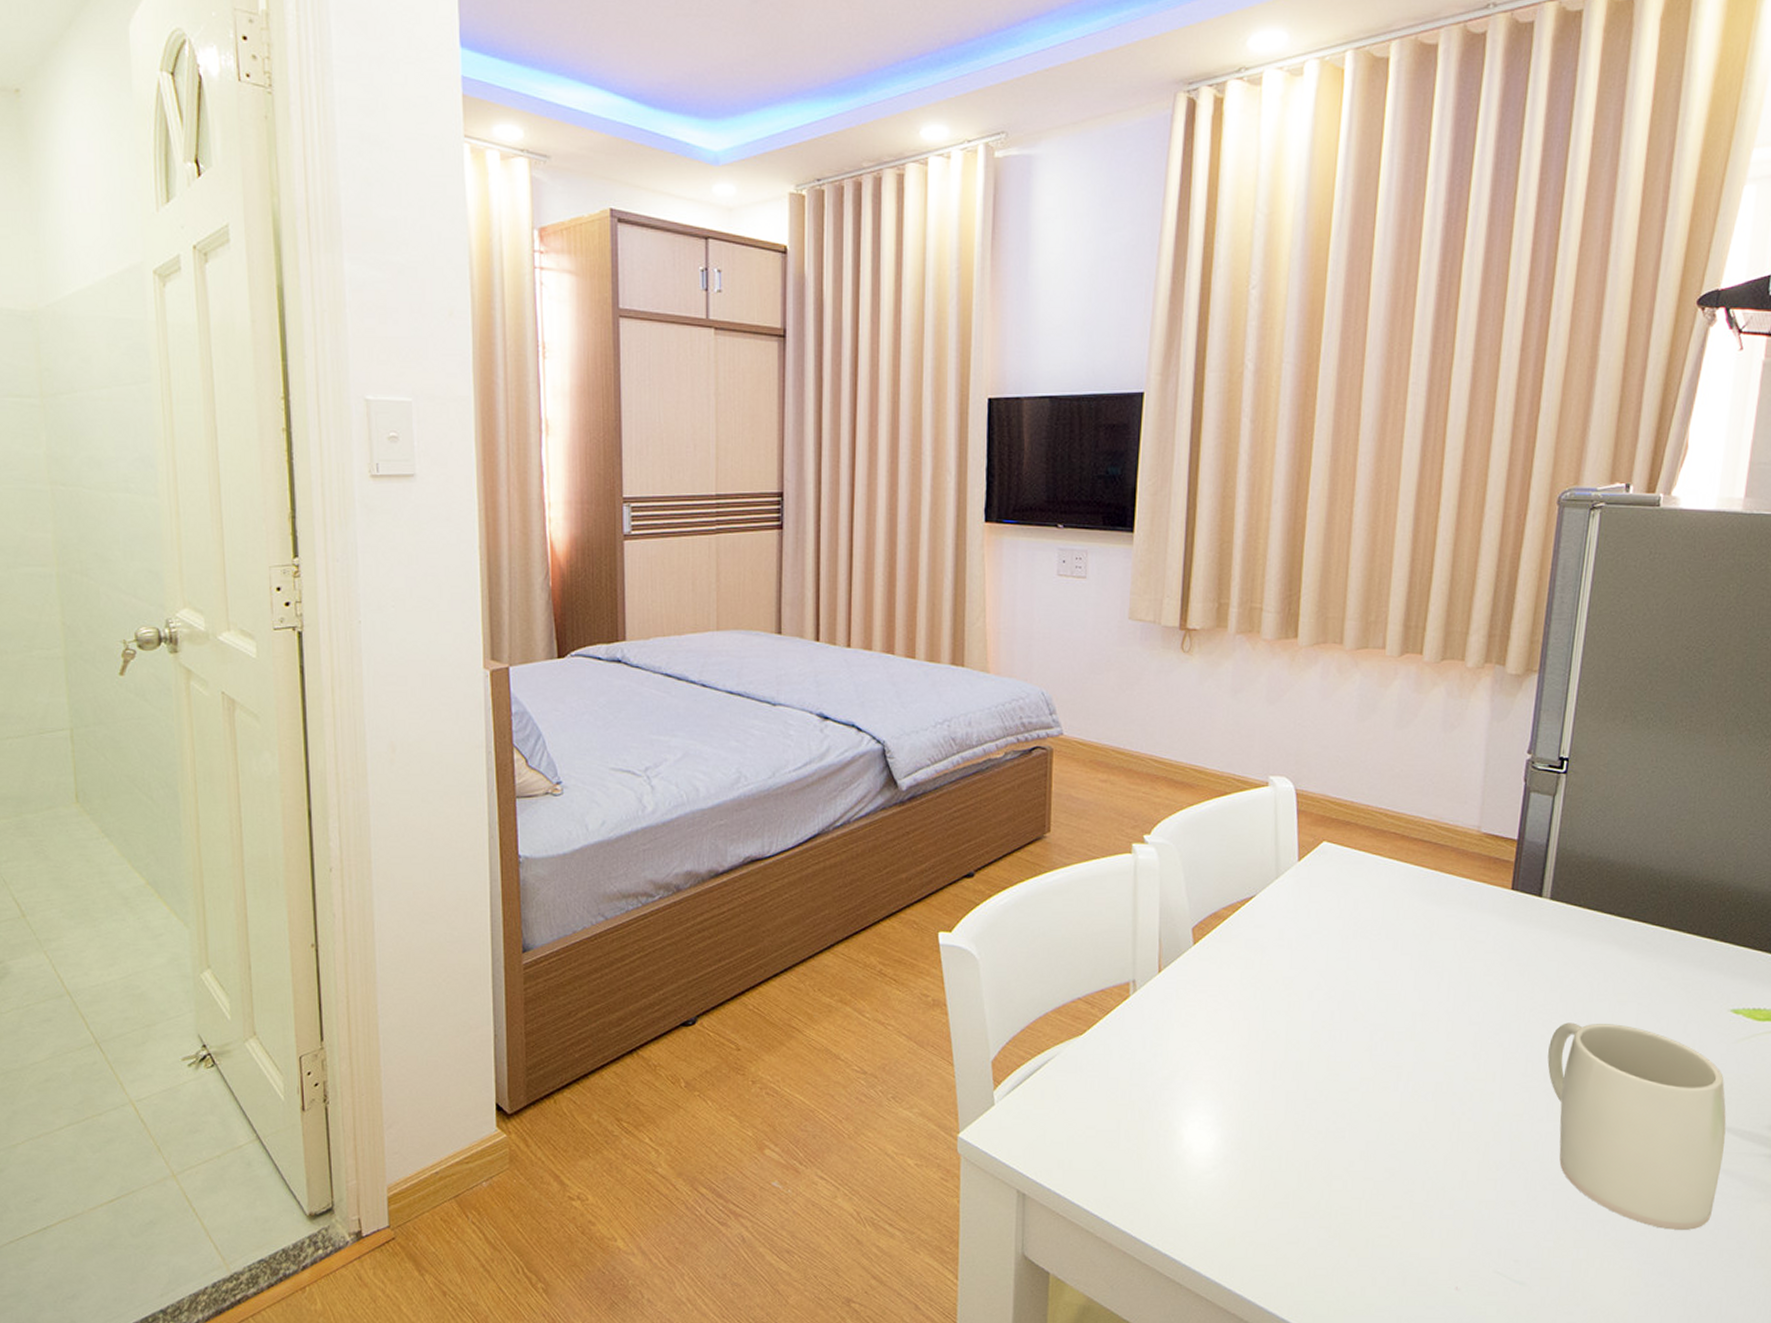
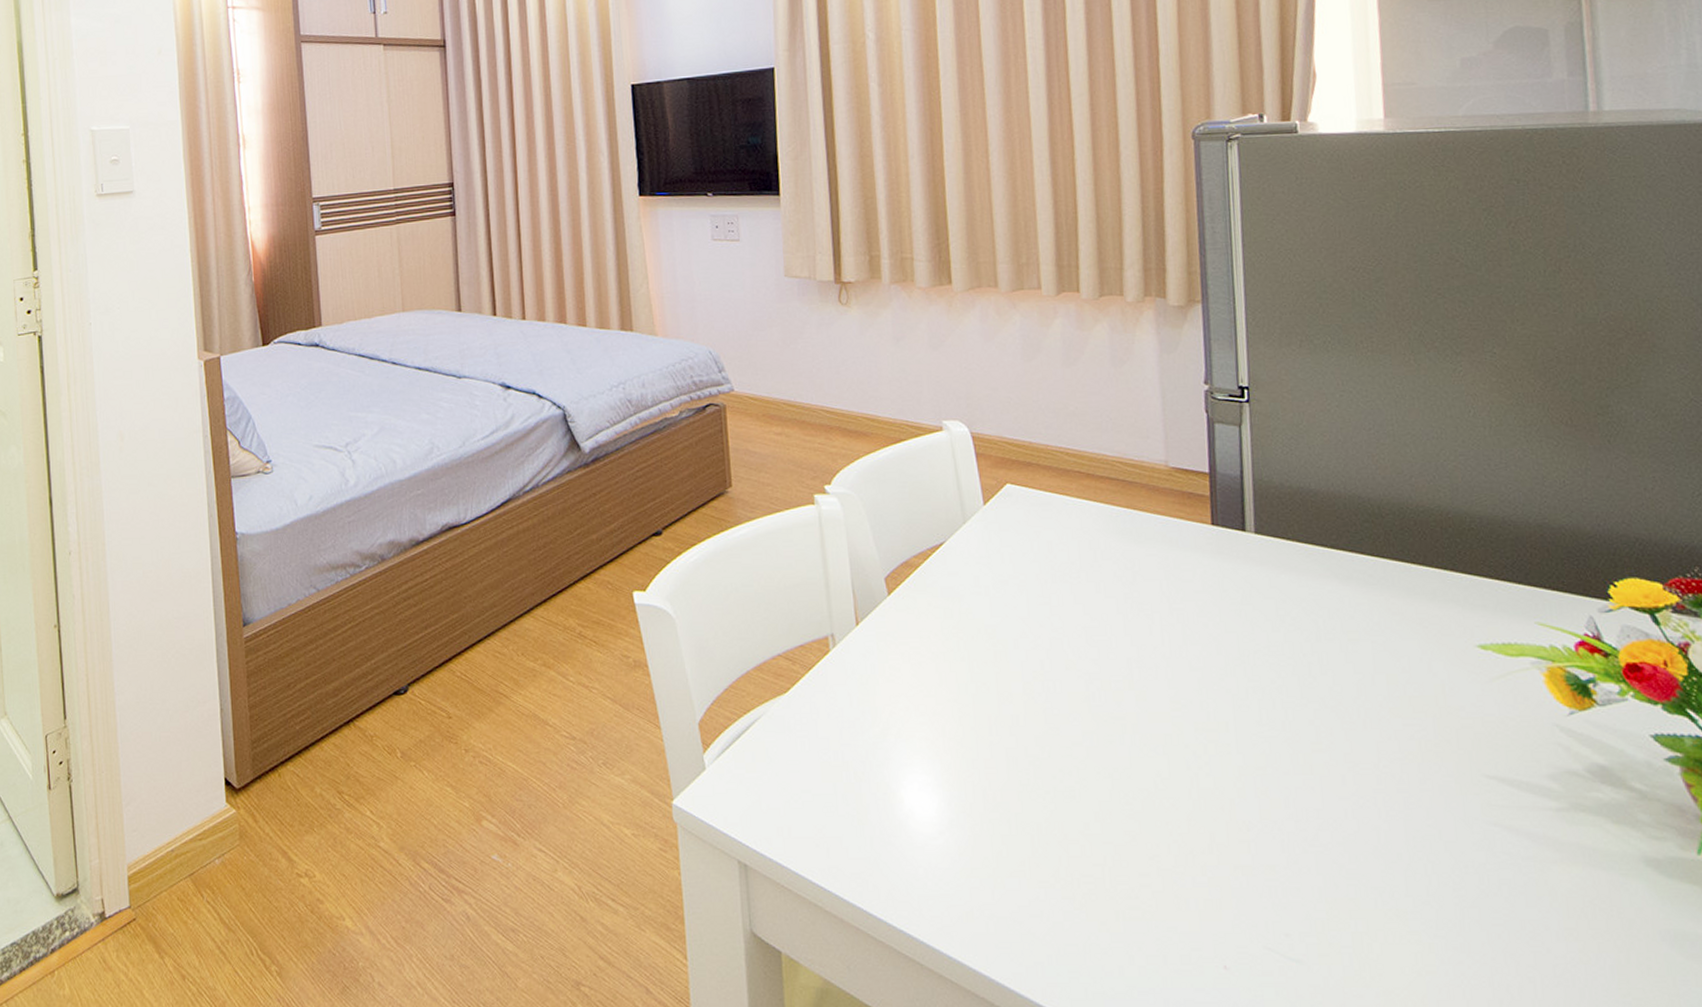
mug: present [1547,1022,1727,1230] -> none [1281,665,1503,897]

